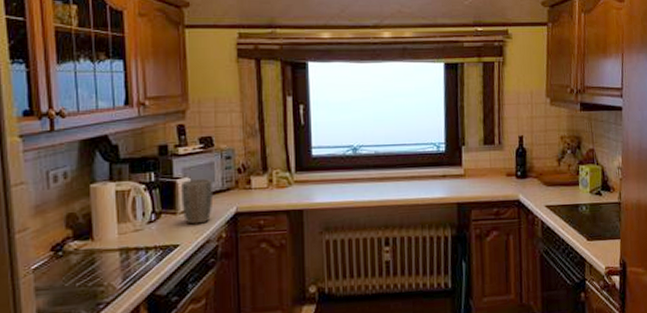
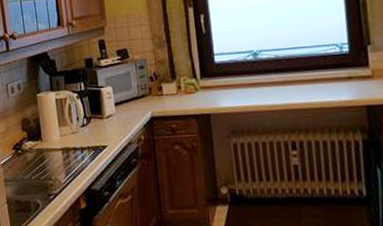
plant pot: present [180,179,212,225] -> none [104,87,132,128]

